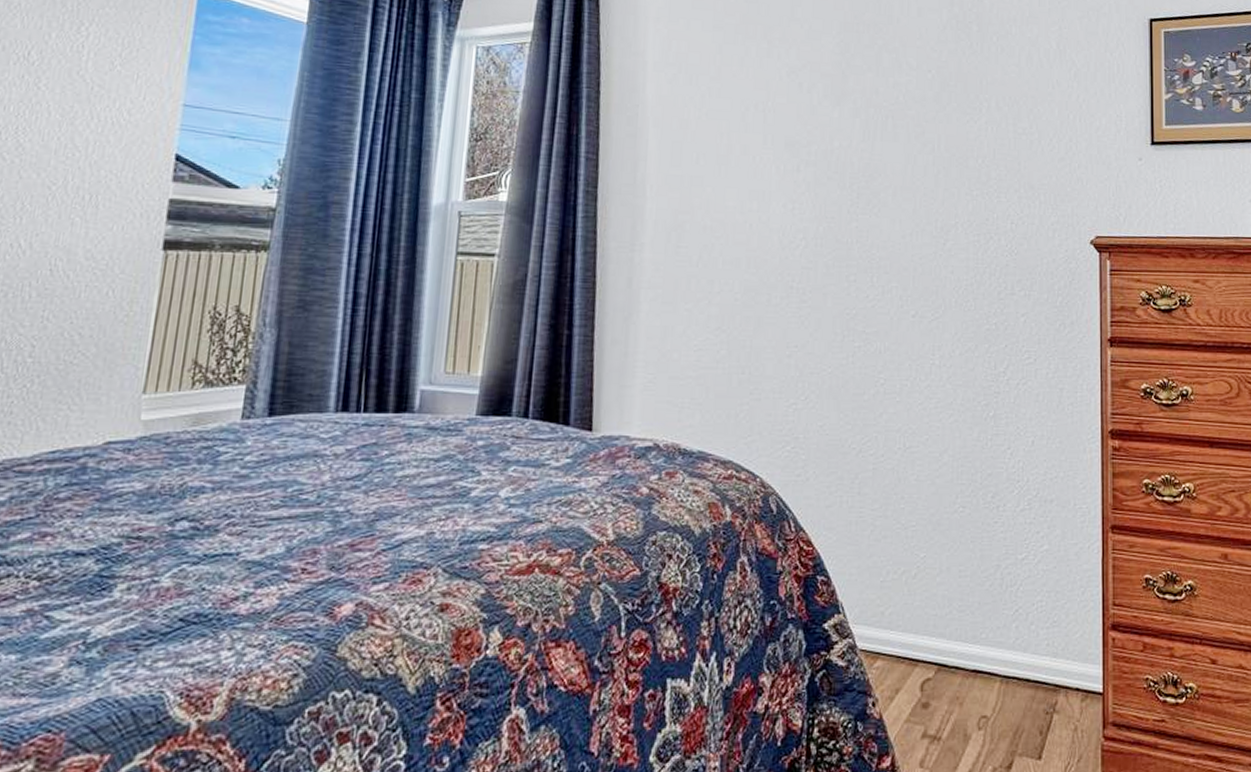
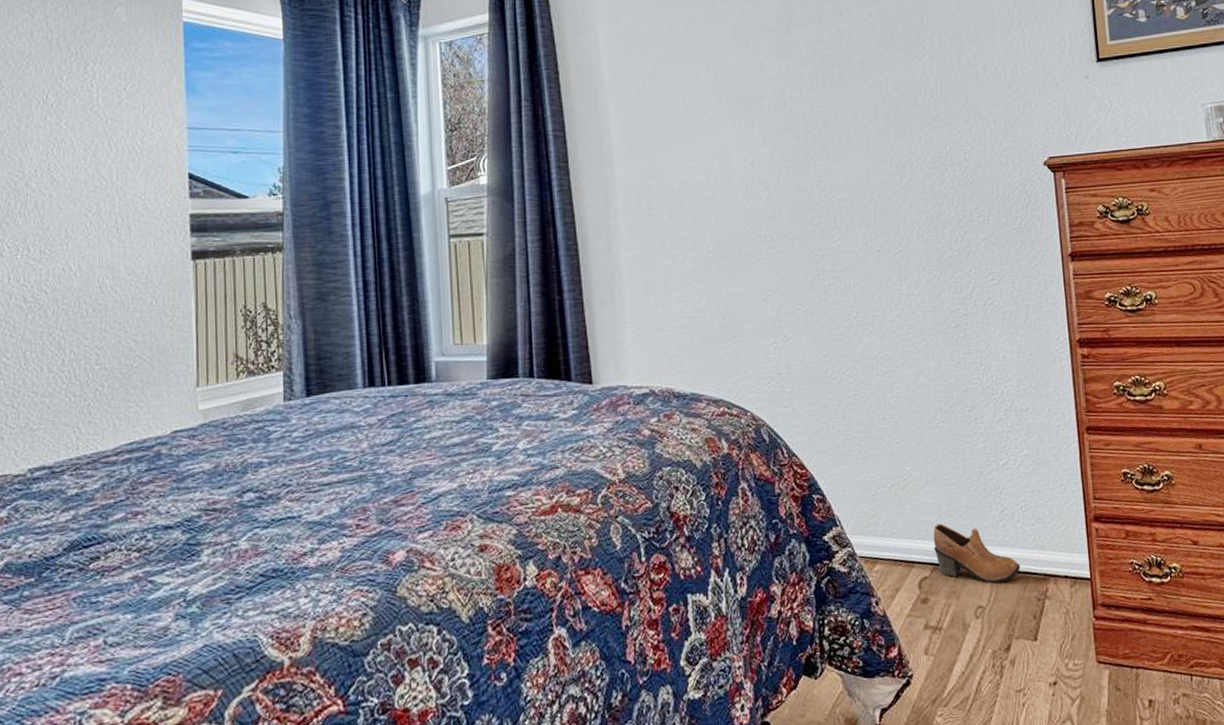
shoe: none [941,619,1030,692] -> present [933,523,1020,584]

